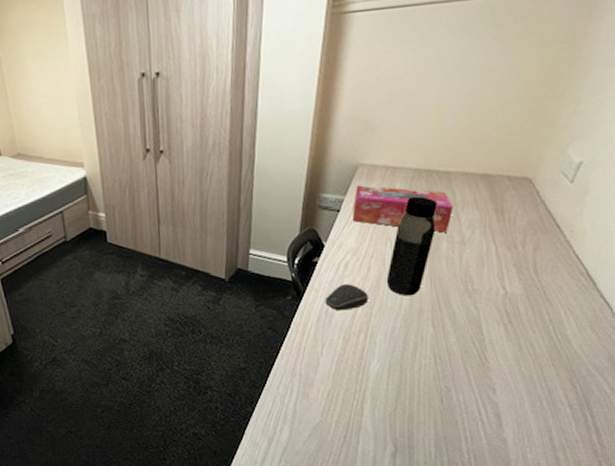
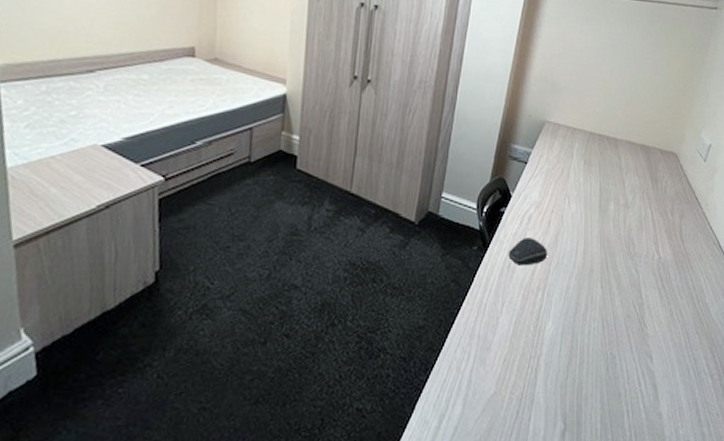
tissue box: present [353,185,453,233] -> none [538,141,620,194]
water bottle: present [386,196,438,296] -> none [563,157,607,255]

